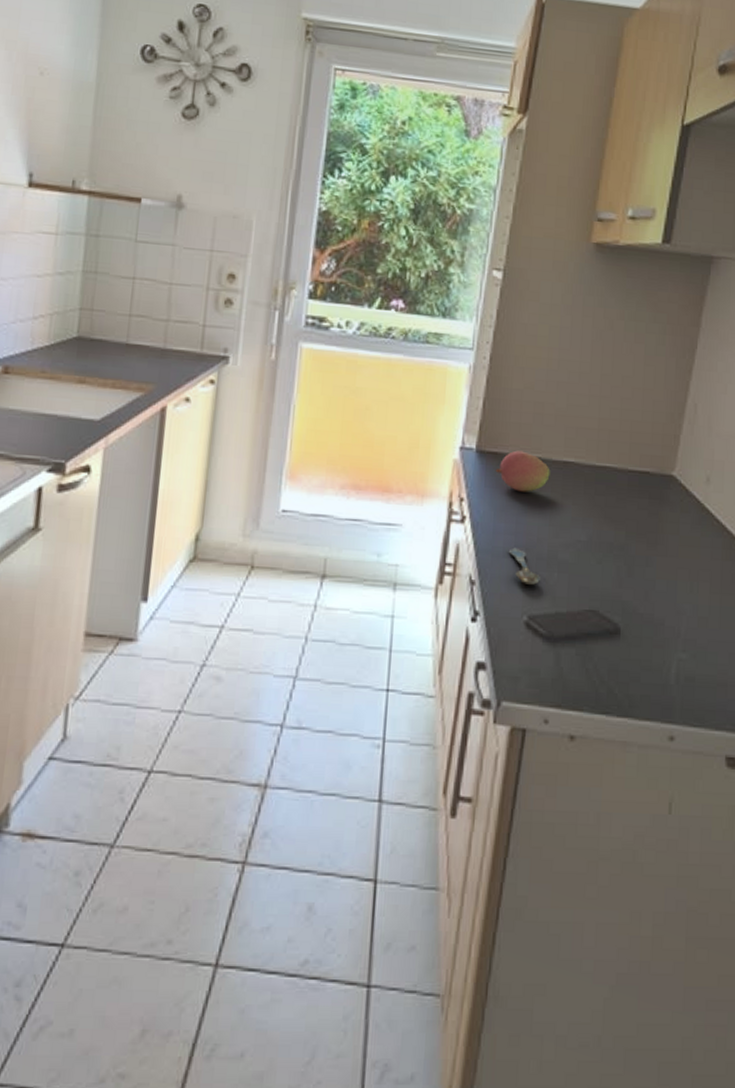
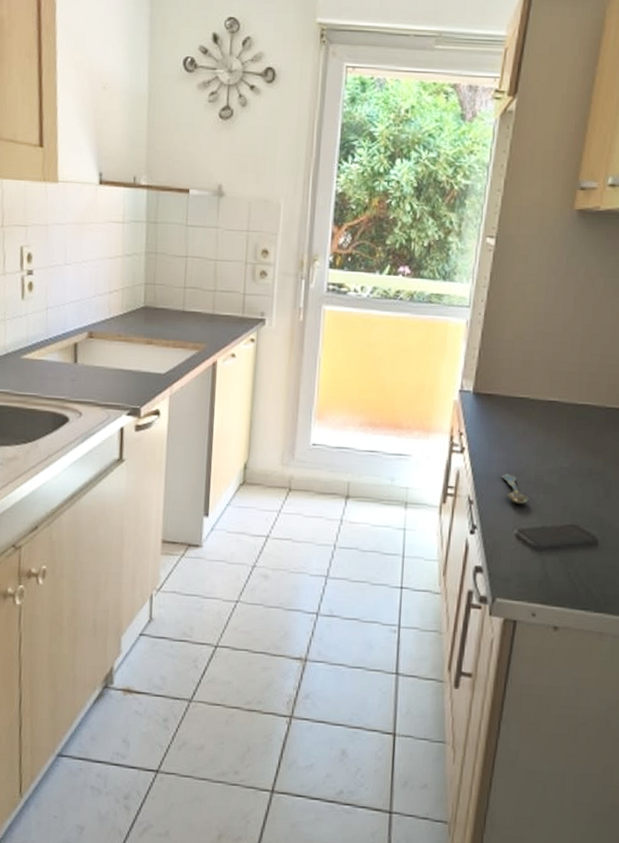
fruit: present [495,450,550,492] -> none [489,392,537,427]

